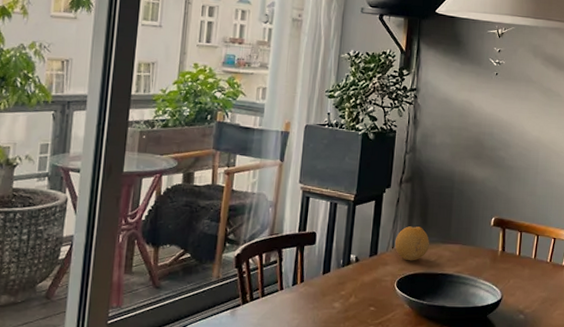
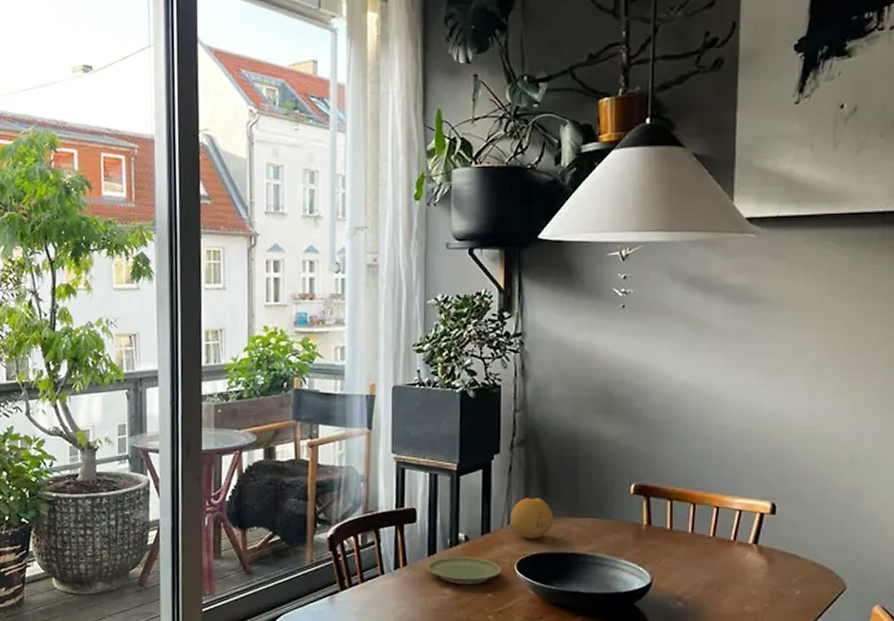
plate: none [321,275,384,299] -> present [427,556,501,584]

